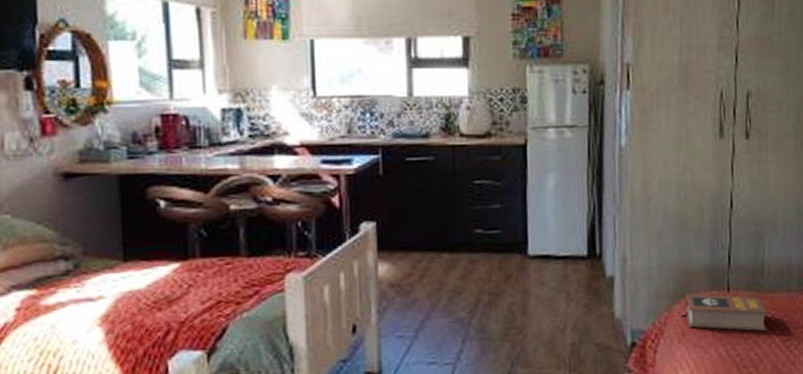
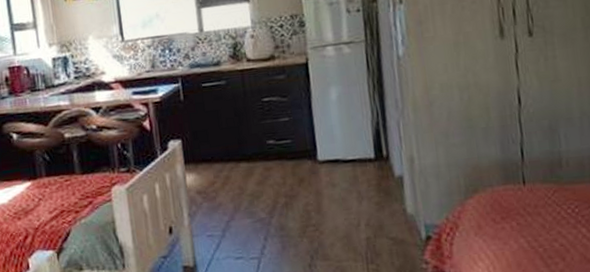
book: present [679,293,768,332] -> none [473,188,572,223]

